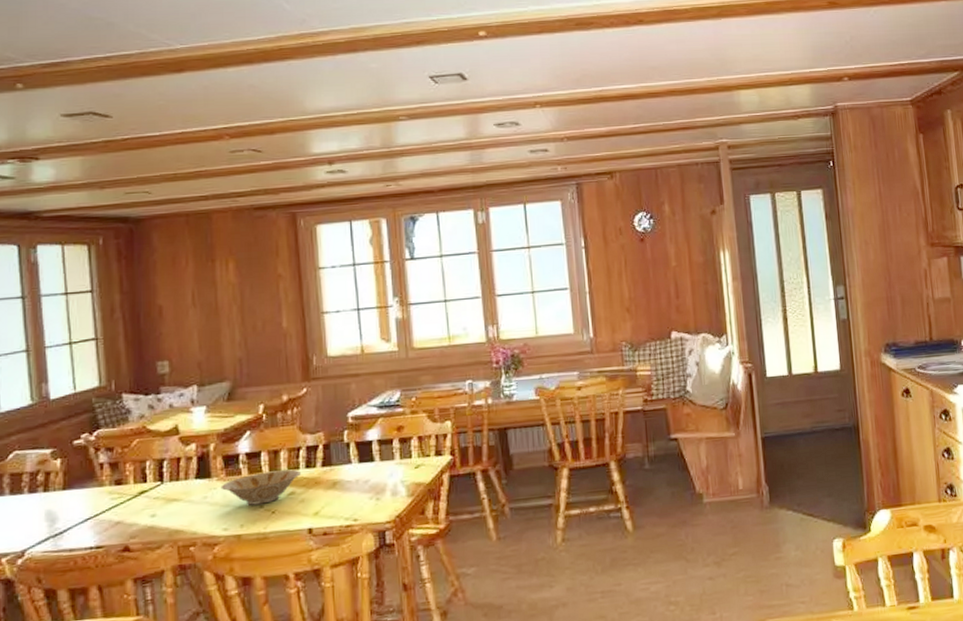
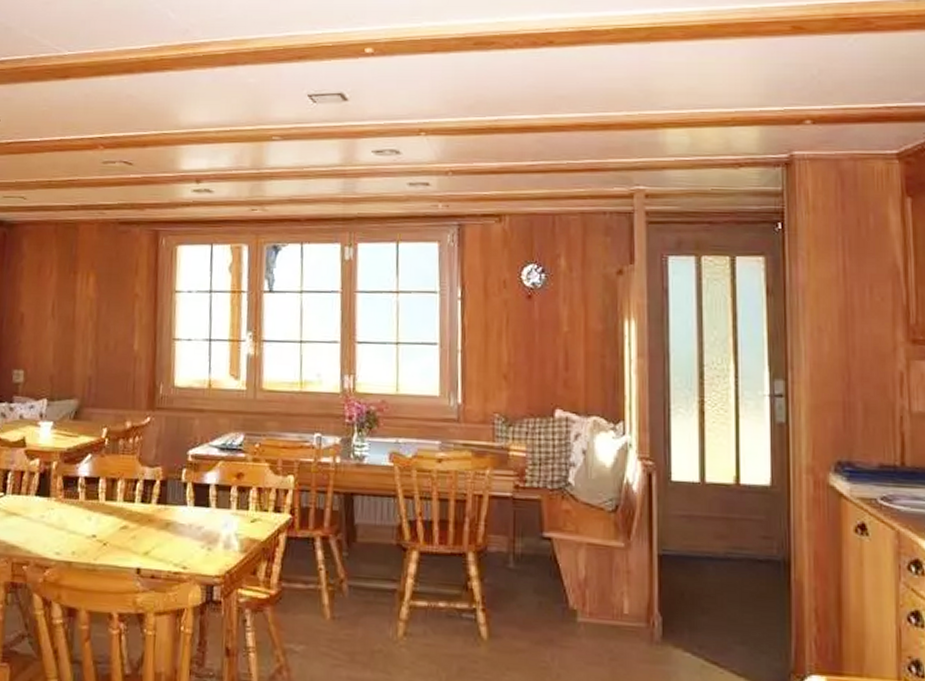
bowl: present [220,469,302,505] -> none [58,499,137,534]

